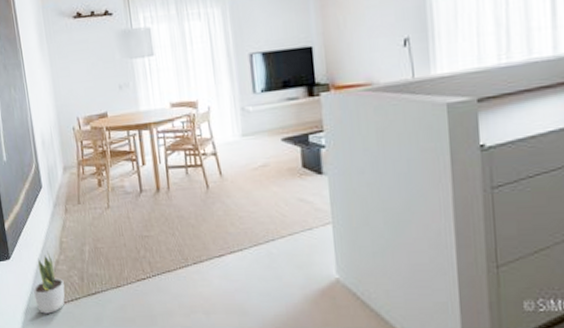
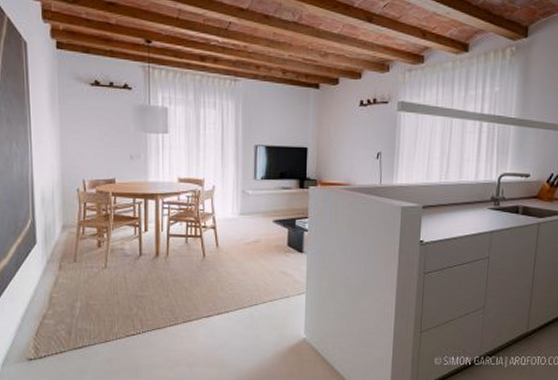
potted plant: present [33,250,65,314] -> none [14,305,50,366]

